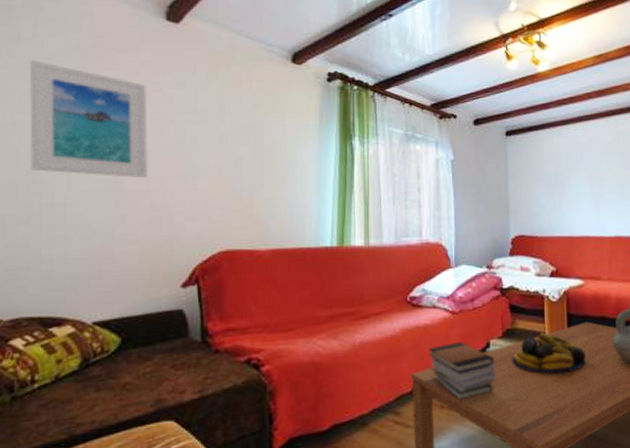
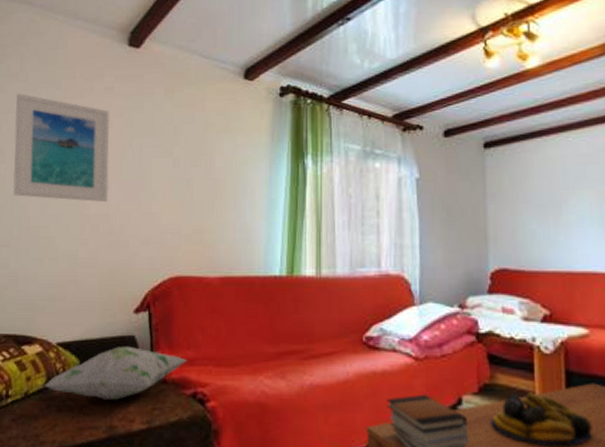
decorative pillow: none [77,320,241,375] -> present [43,345,188,400]

